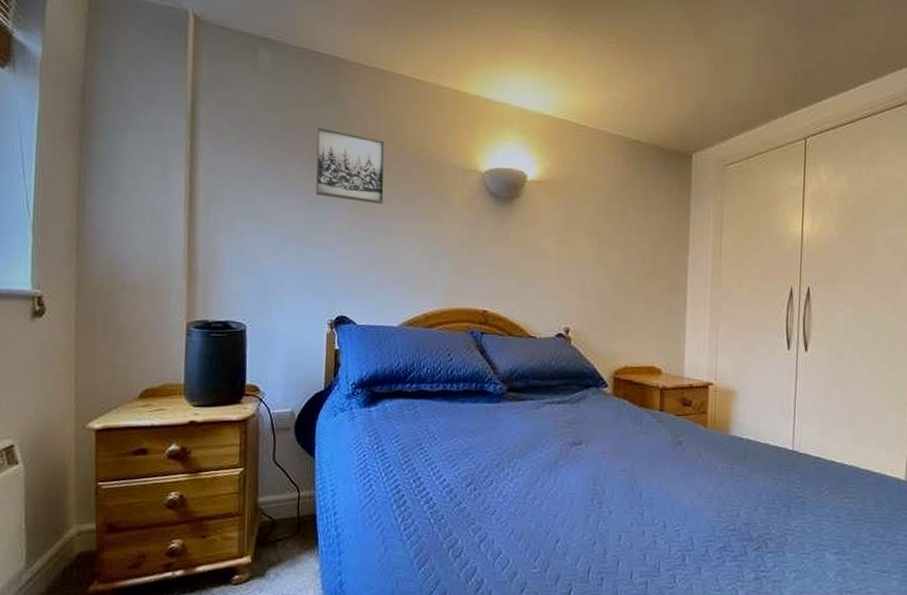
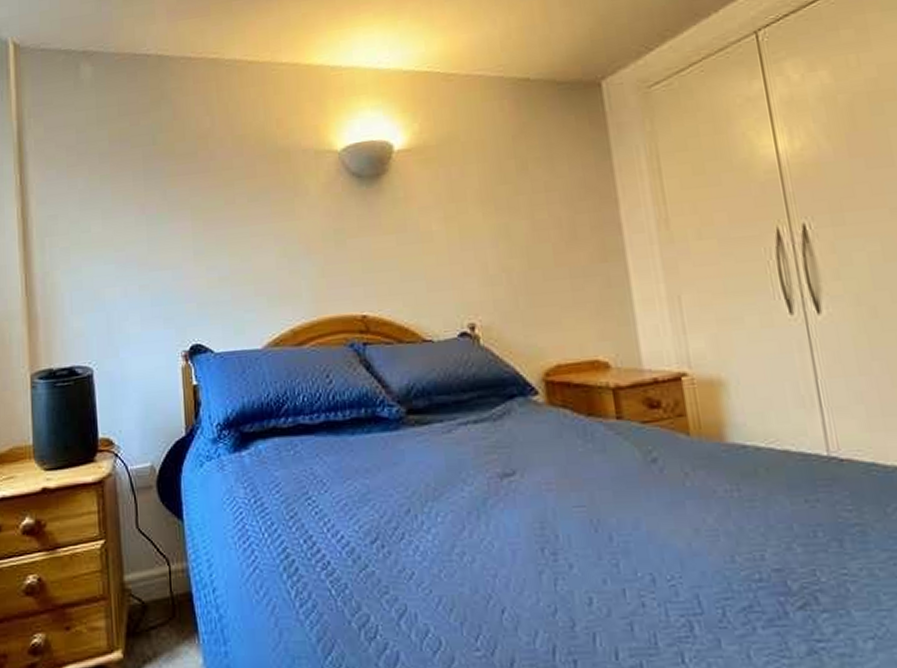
wall art: present [316,128,386,205] -> none [148,134,229,210]

